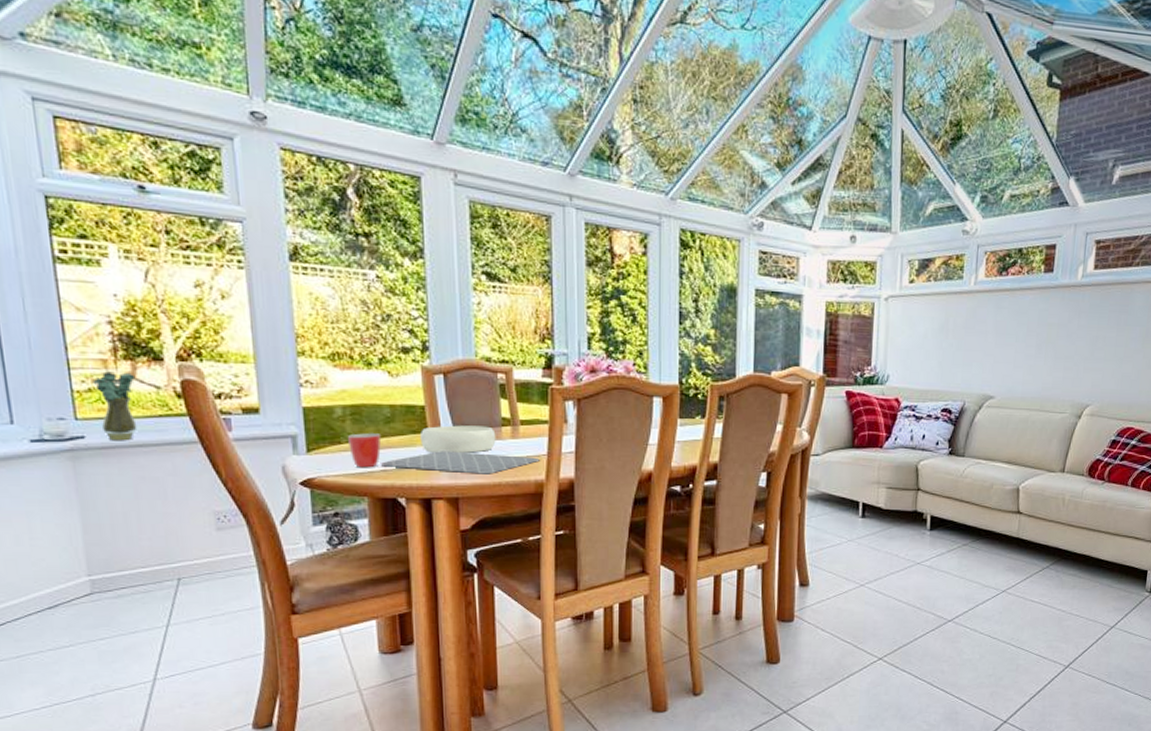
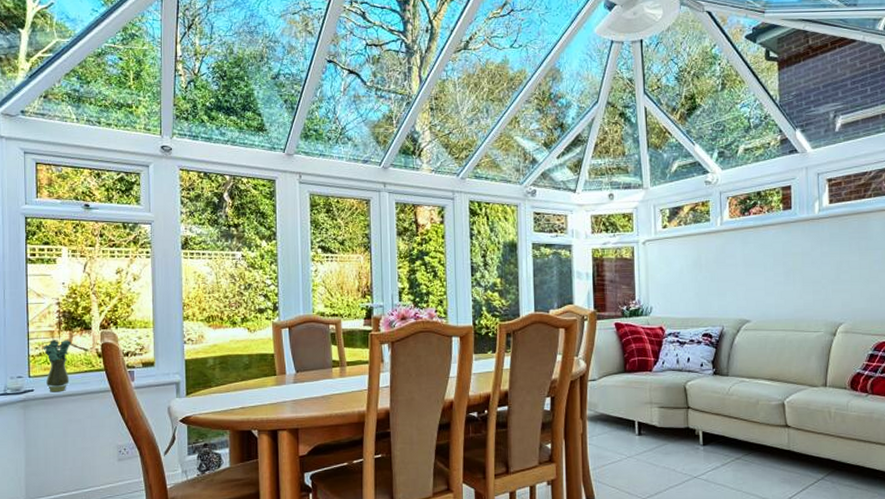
mug: present [348,433,381,468] -> none [217,378,240,406]
placemat: present [380,451,540,475] -> none [239,389,362,408]
bowl: present [419,425,496,454] -> none [269,368,328,392]

